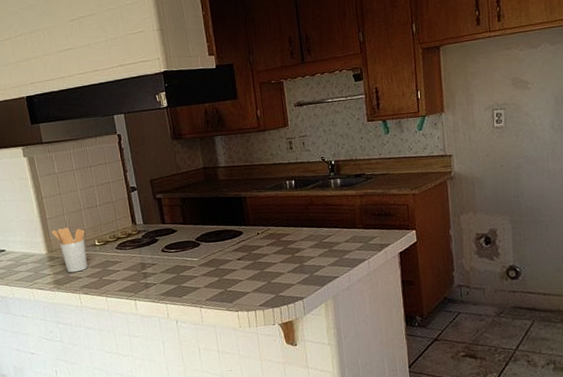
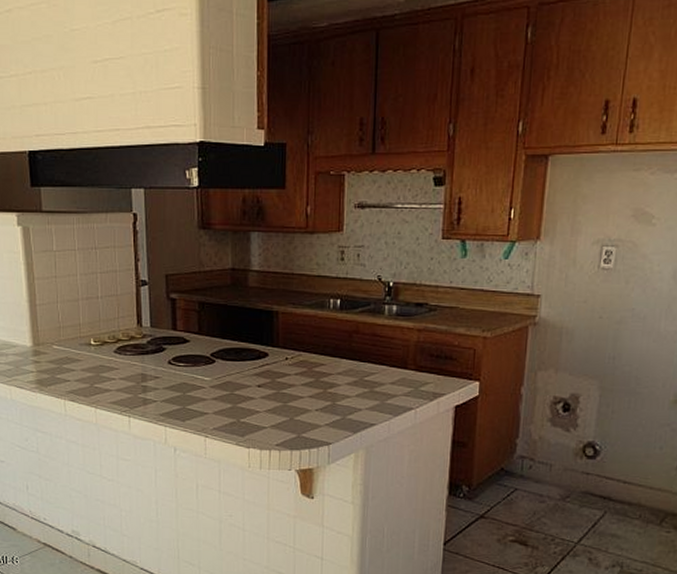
utensil holder: present [51,227,88,273] -> none [40,317,79,374]

